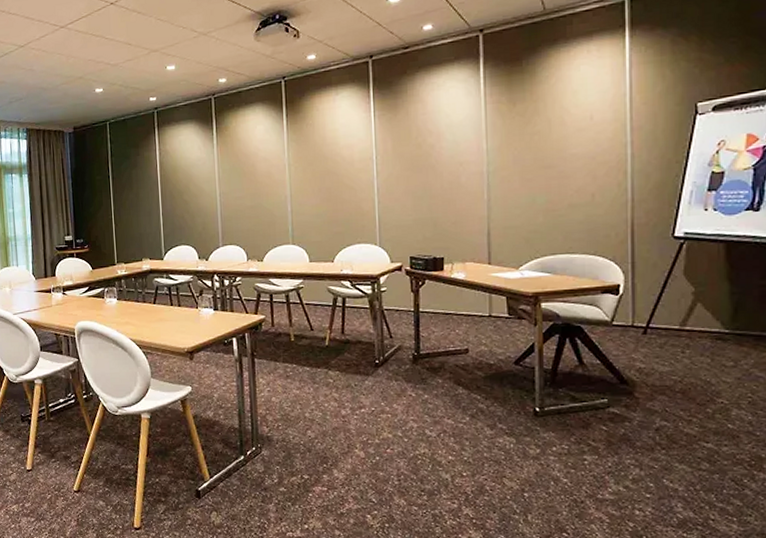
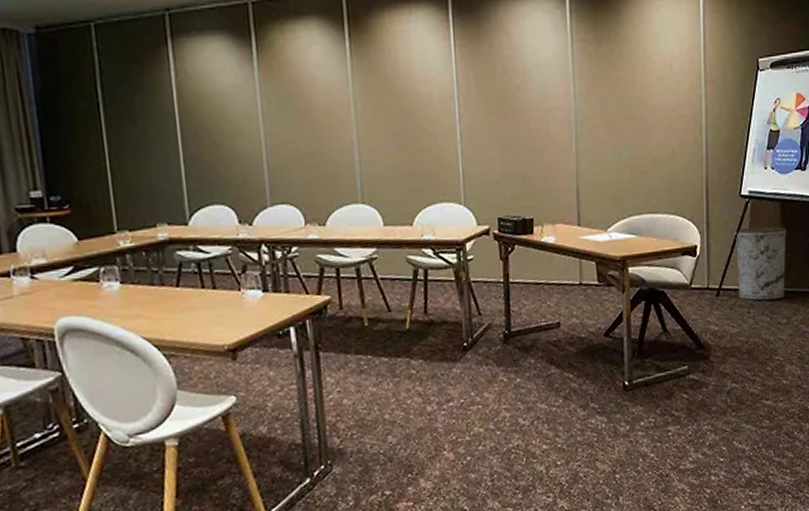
trash can: none [665,266,734,341] -> present [734,225,787,301]

